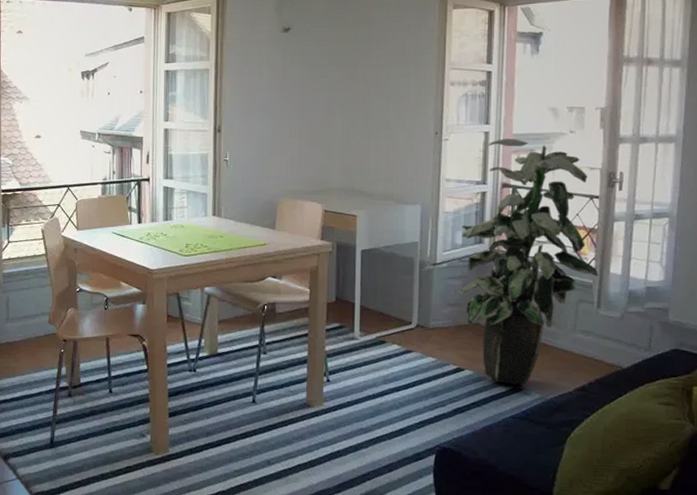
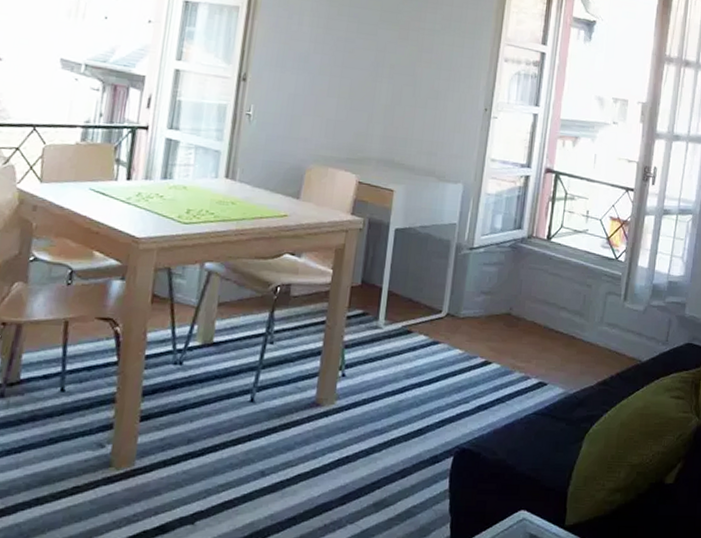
indoor plant: present [457,139,599,386] -> none [492,122,628,381]

